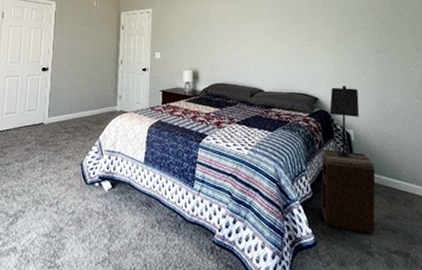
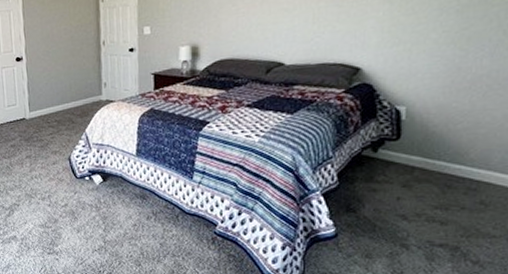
nightstand: present [321,149,376,235] -> none [348,131,429,227]
table lamp: present [329,86,360,159] -> none [374,48,422,142]

